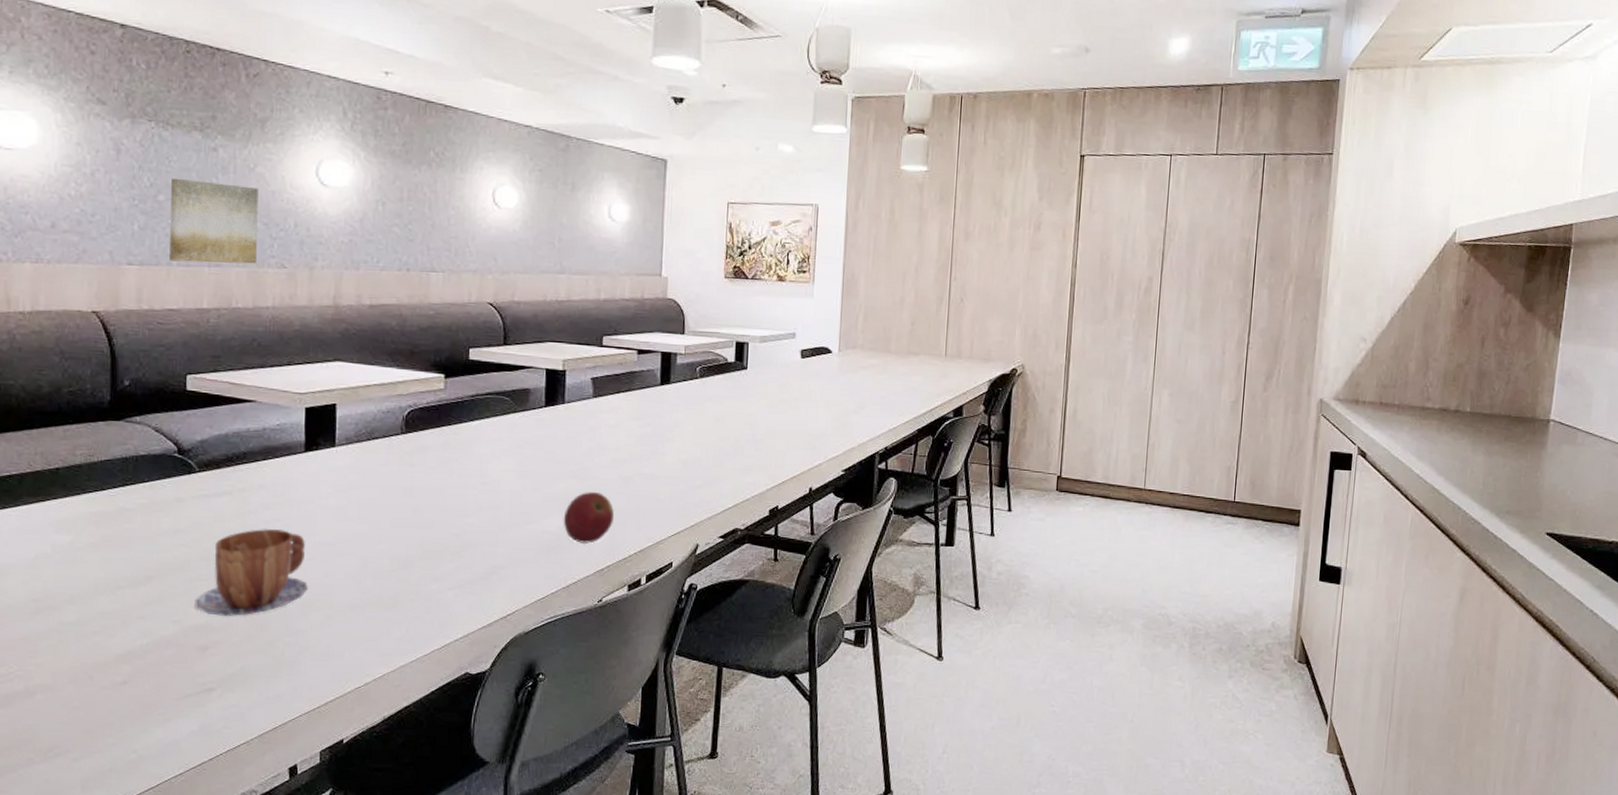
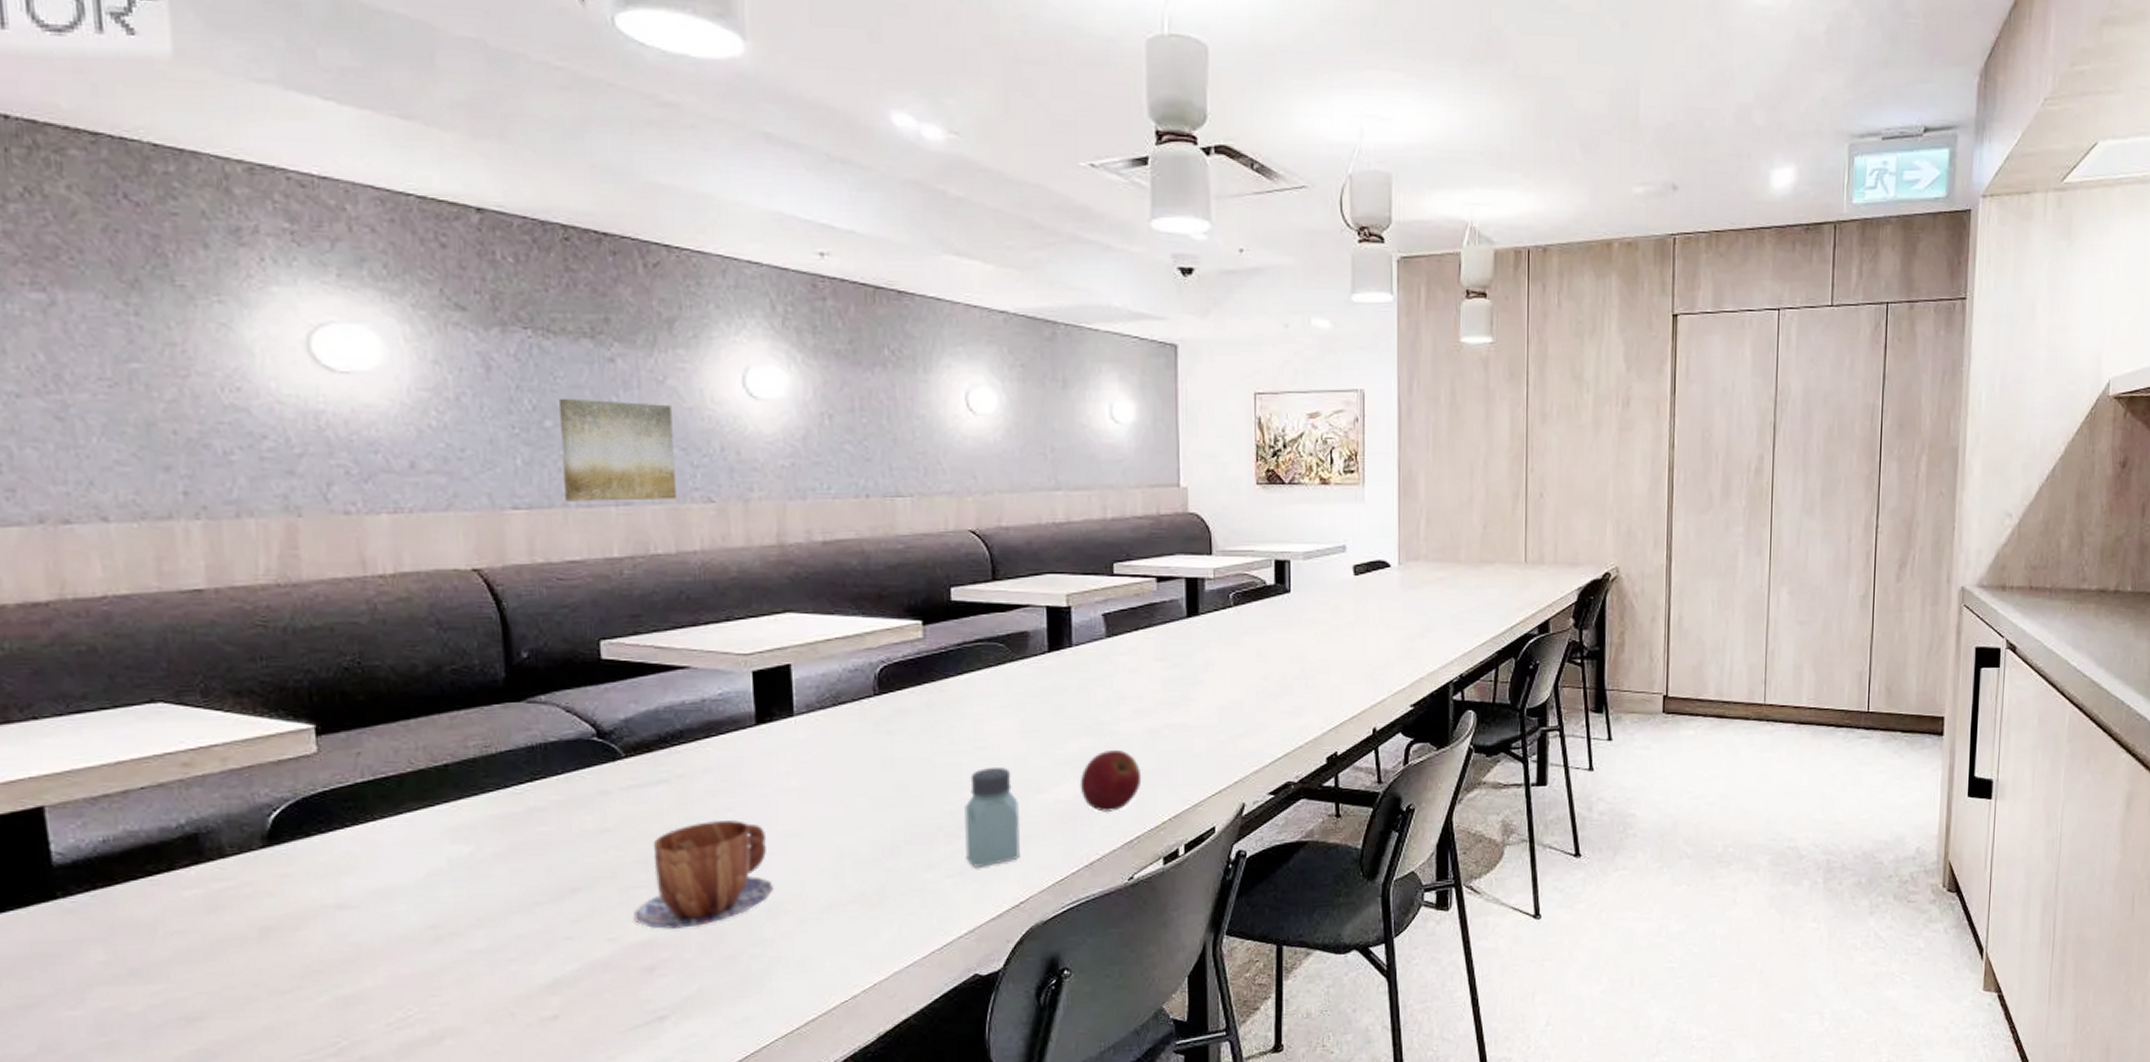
saltshaker: none [466,500,513,583] -> present [964,768,1021,867]

